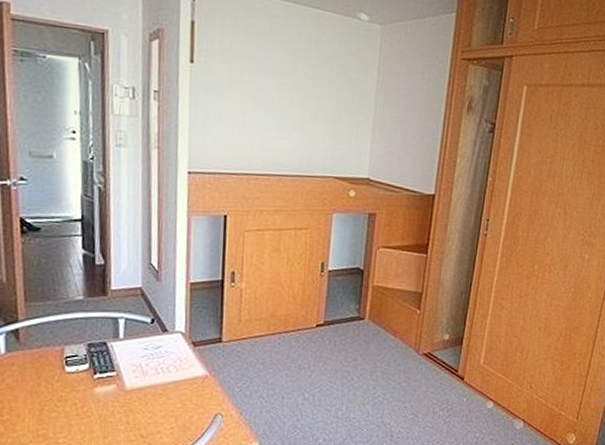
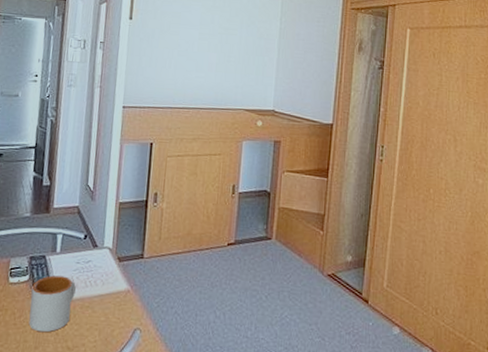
mug: none [93,363,146,422] -> present [28,275,76,333]

